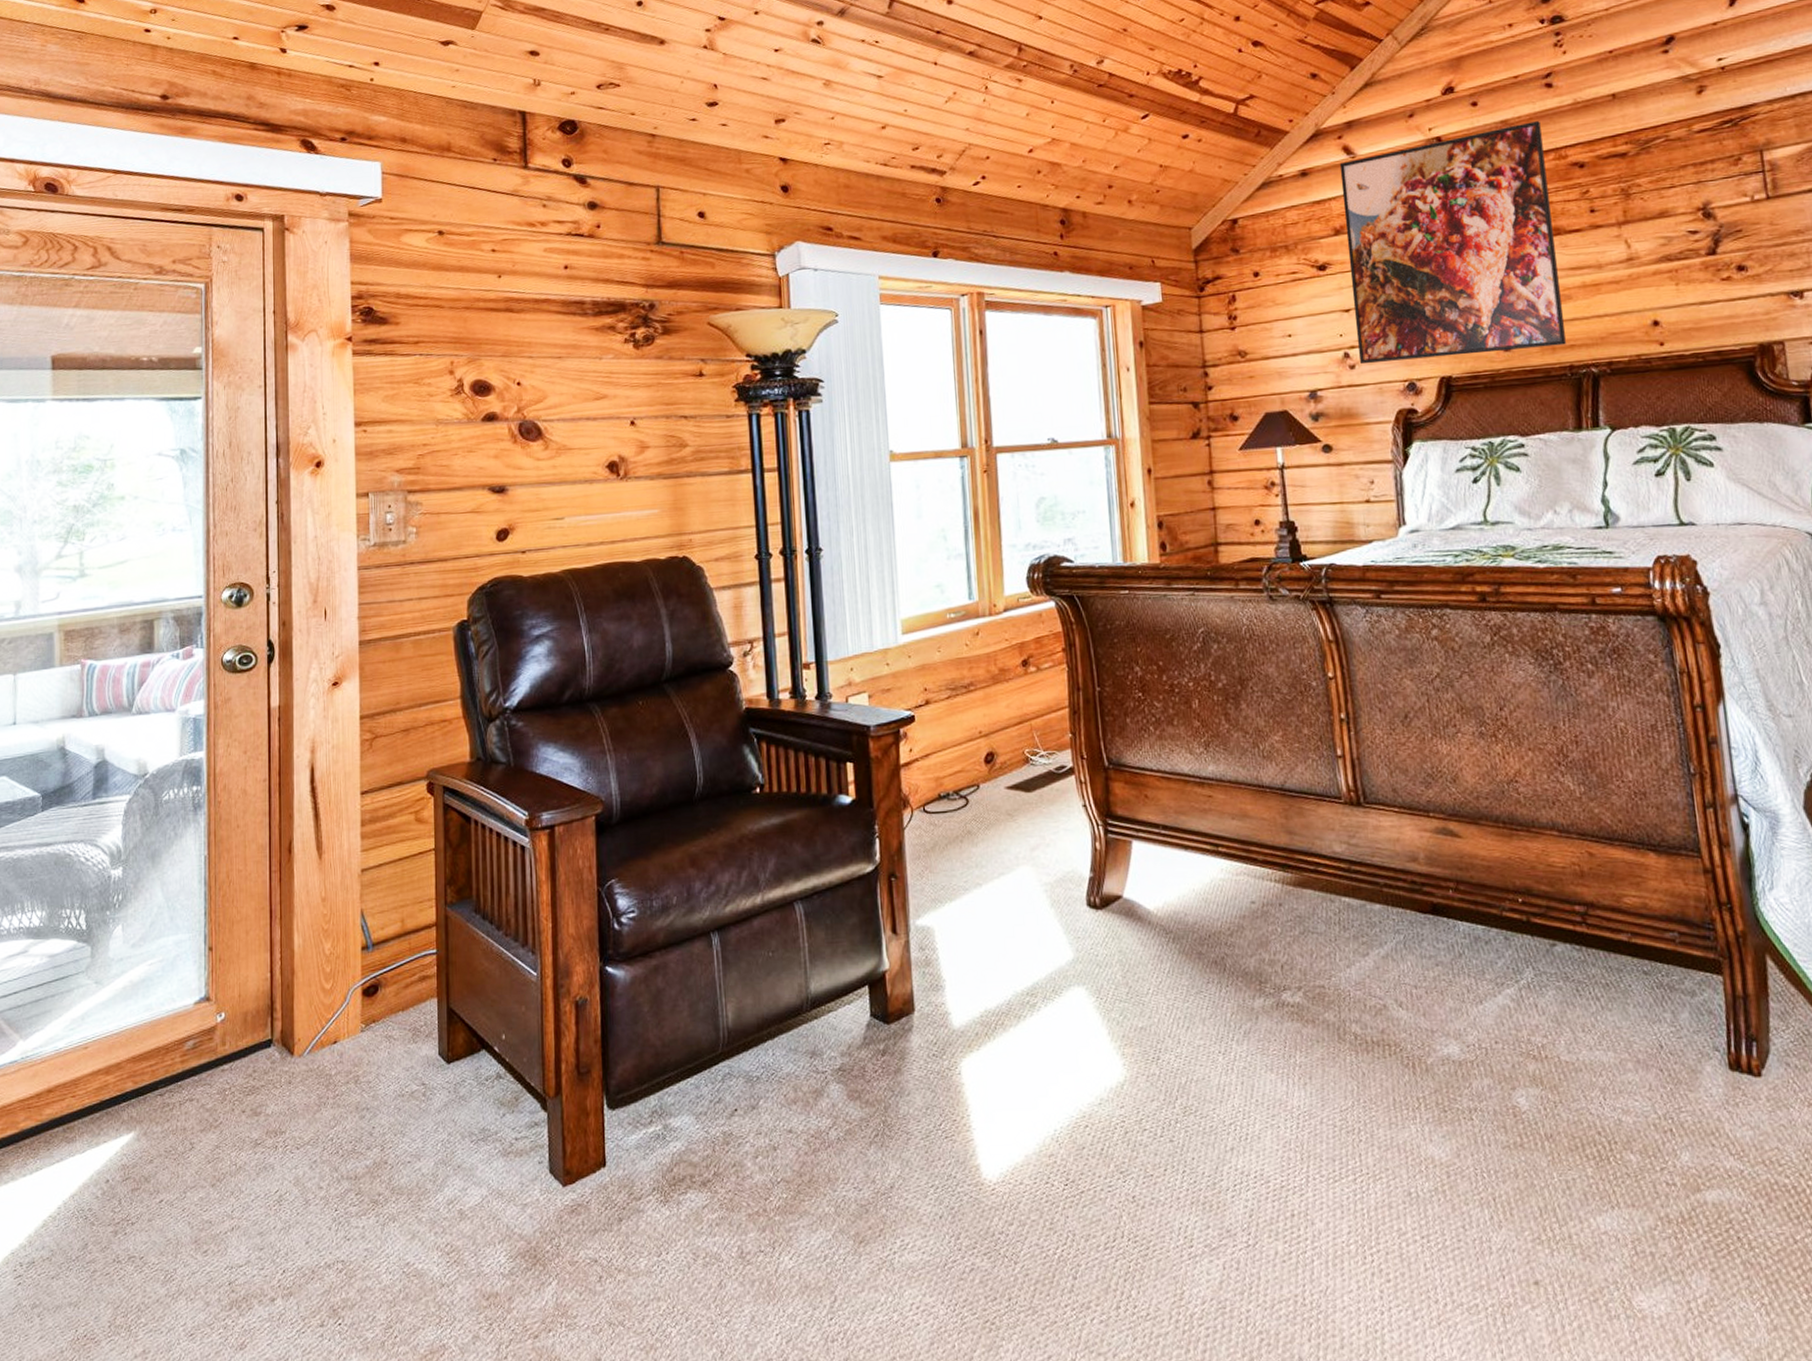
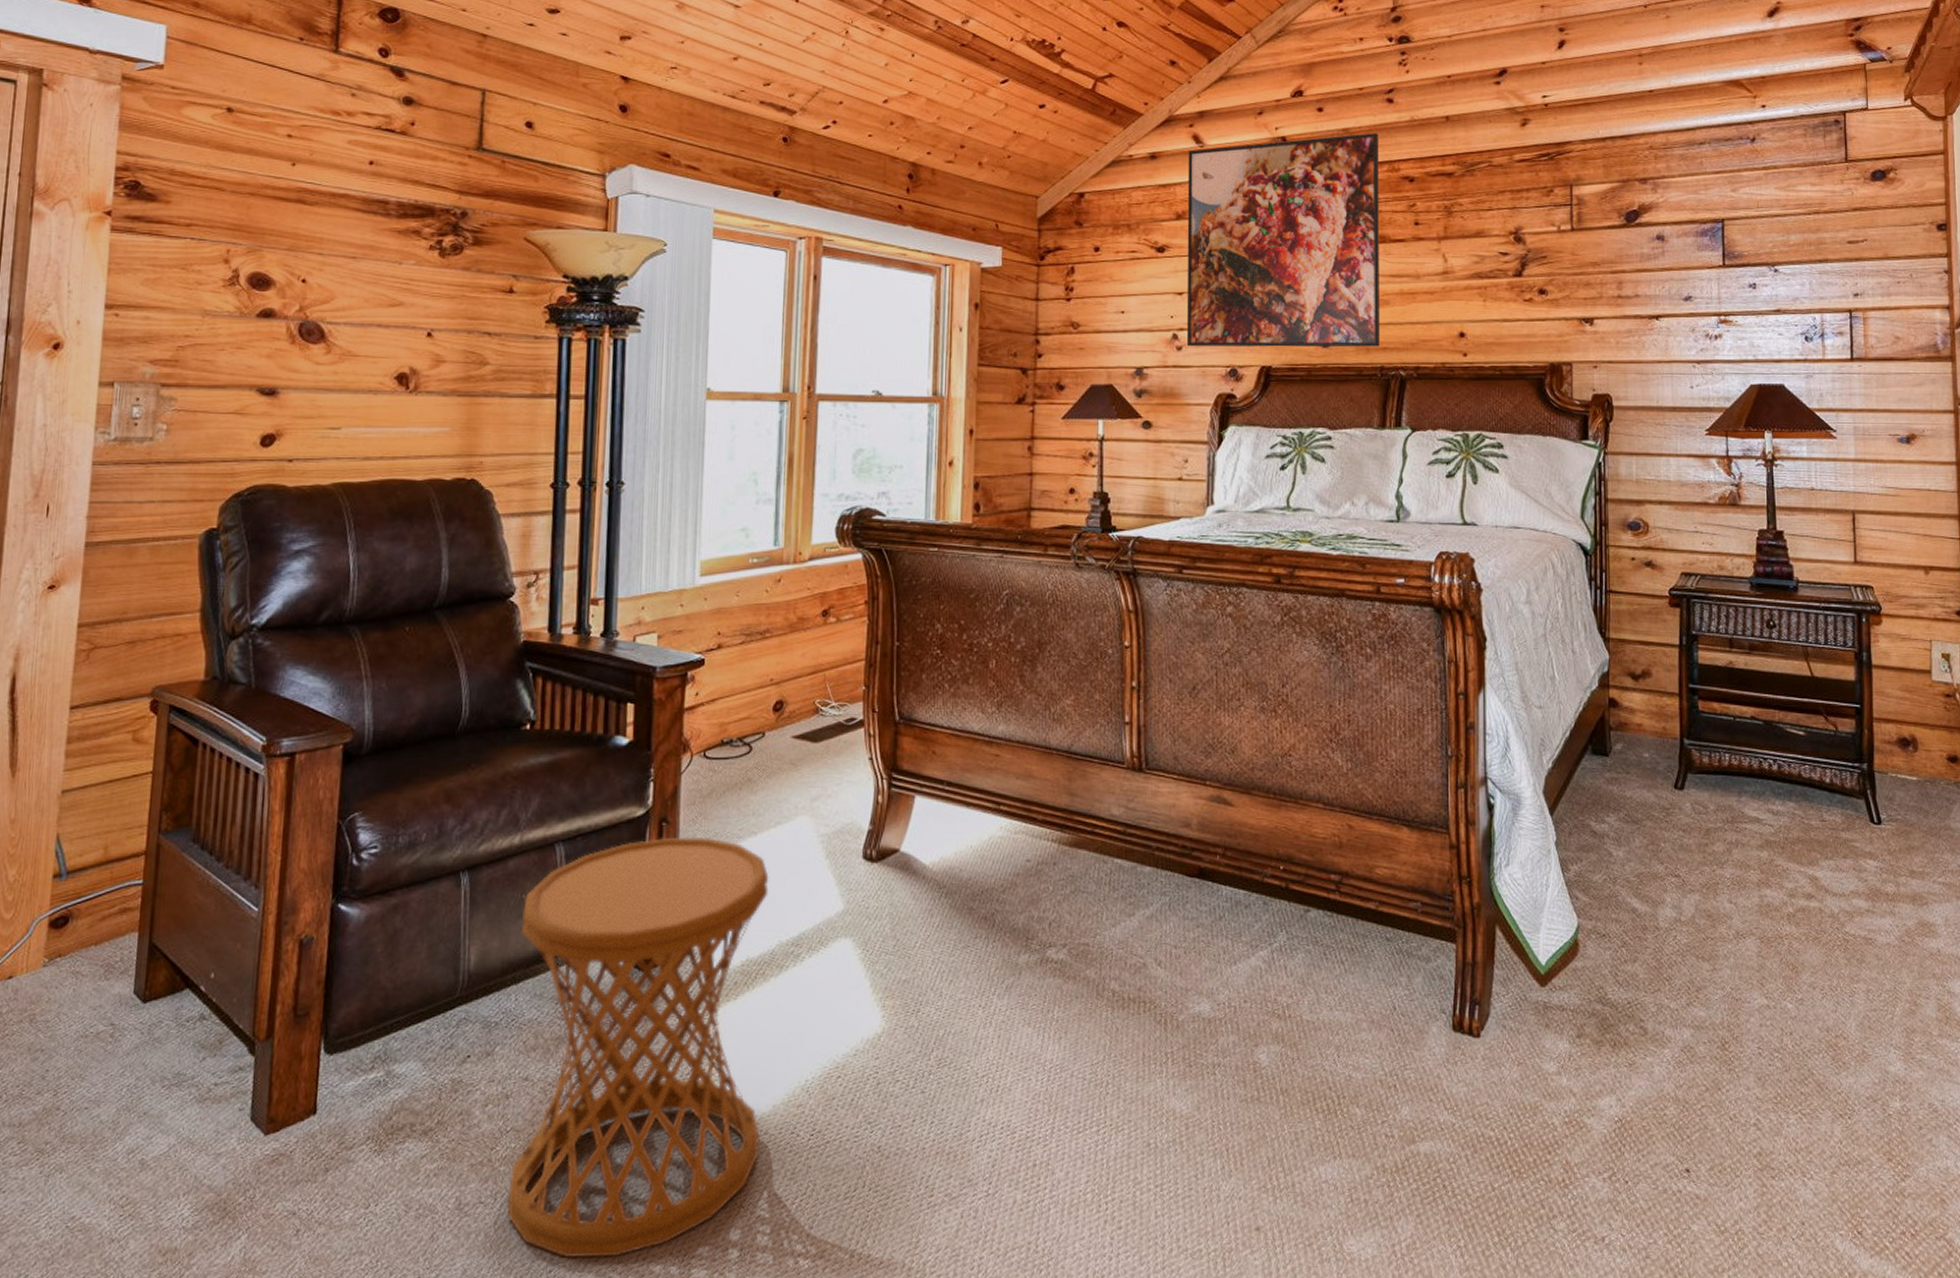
side table: none [771,890,1017,1307] -> present [507,836,769,1259]

